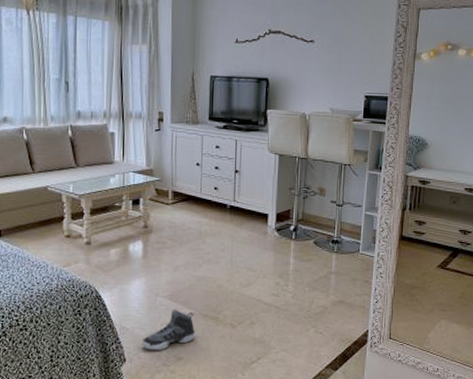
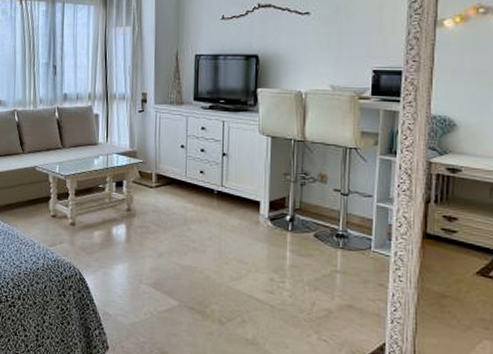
sneaker: present [141,309,196,350] -> none [124,298,181,341]

